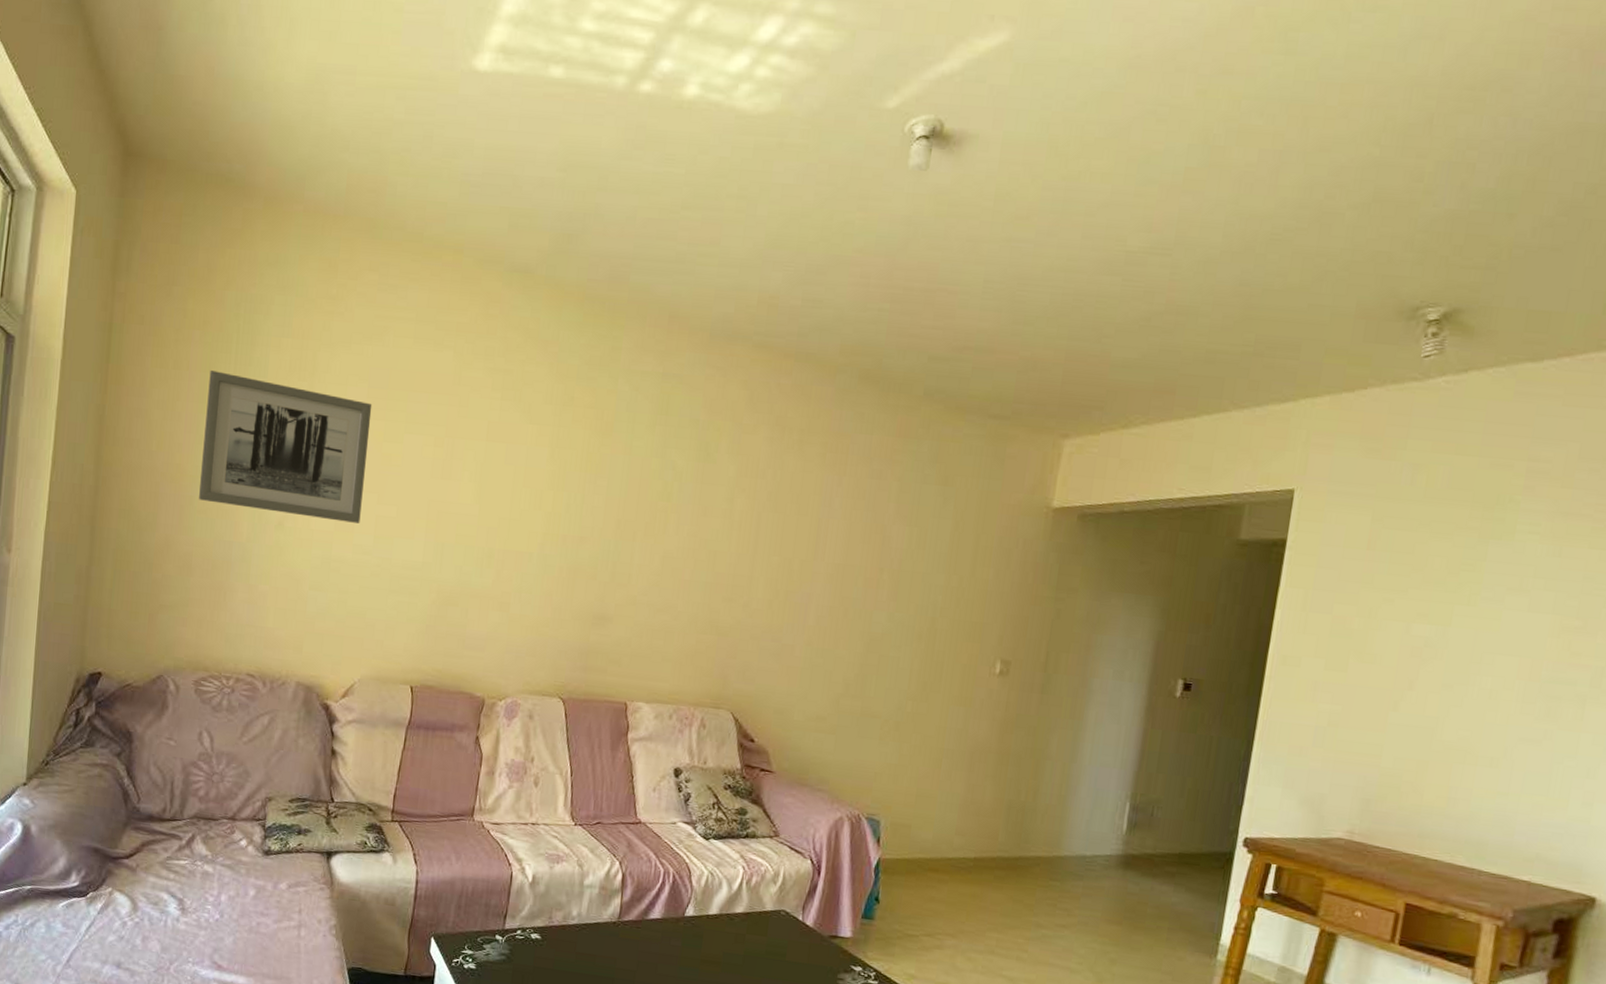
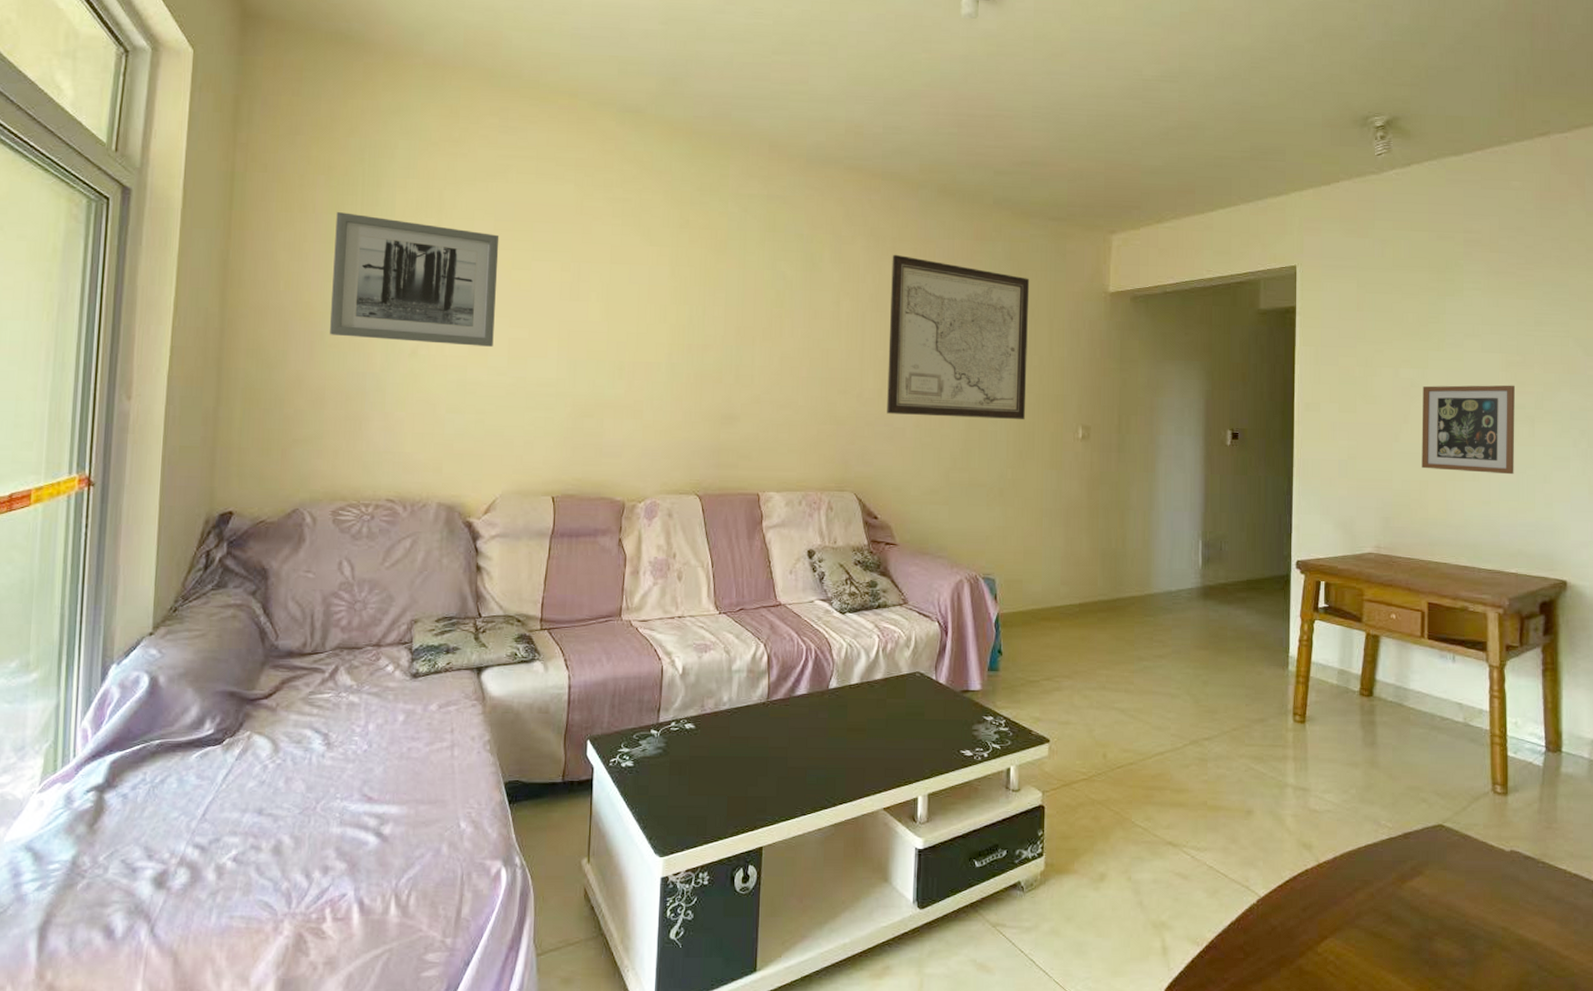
wall art: none [775,448,958,647] -> present [887,254,1030,419]
picture frame: none [1423,647,1566,764] -> present [1422,385,1515,475]

